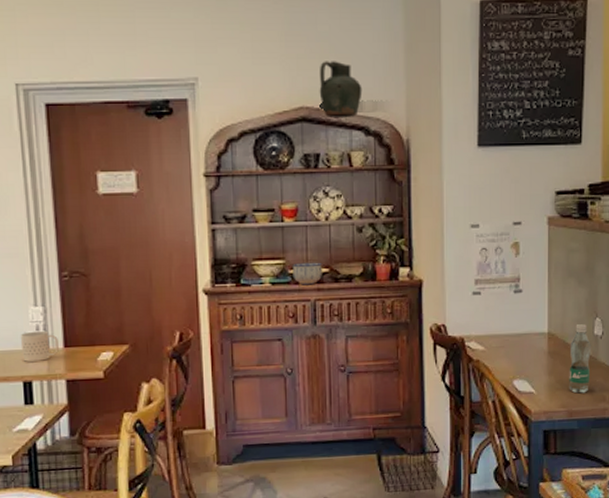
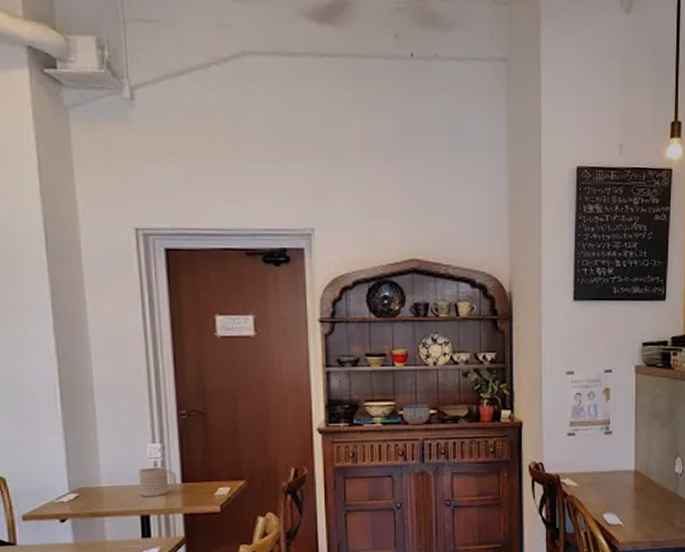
ceramic jug: present [319,61,363,119] -> none [429,217,469,271]
bottle: present [569,324,591,394] -> none [652,463,672,526]

